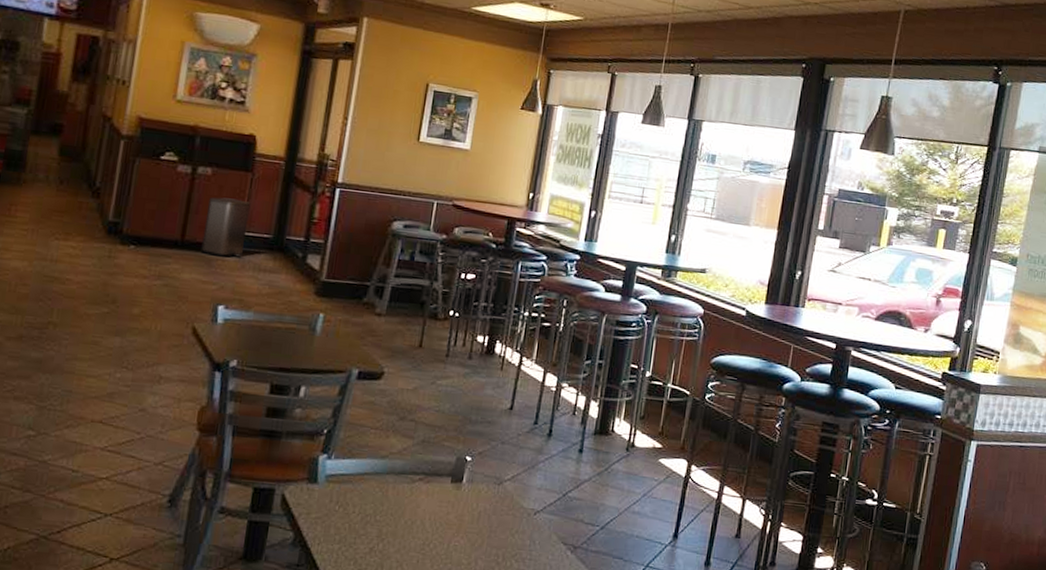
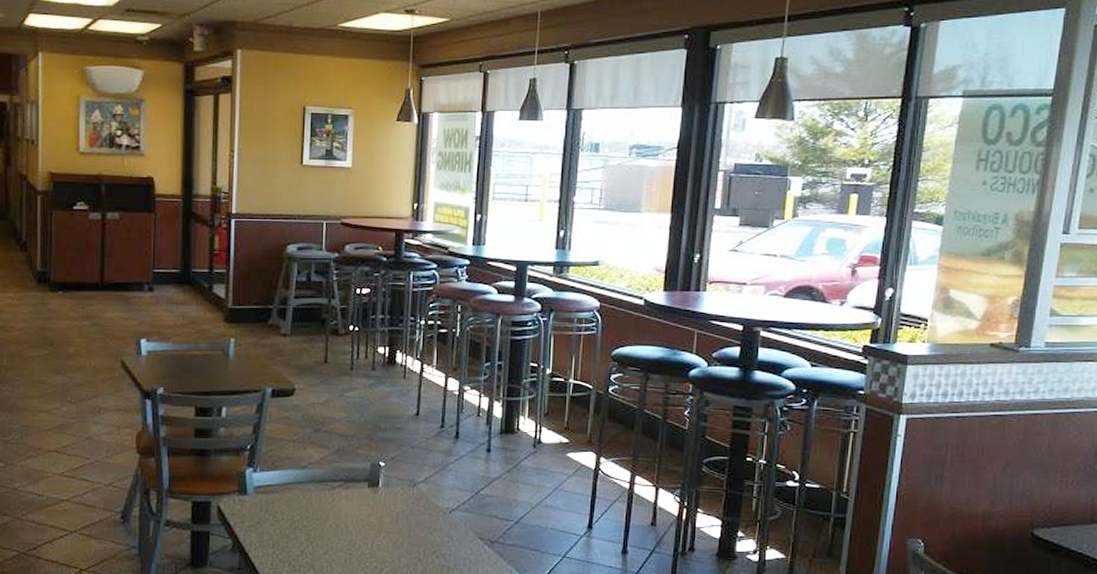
pedal bin: present [200,197,251,258] -> none [119,239,157,294]

